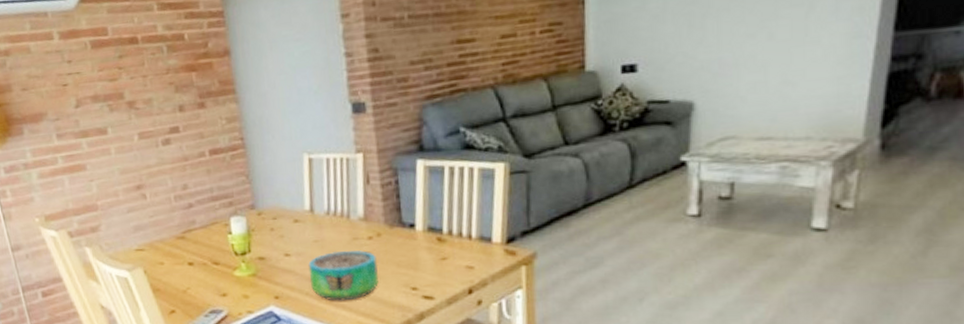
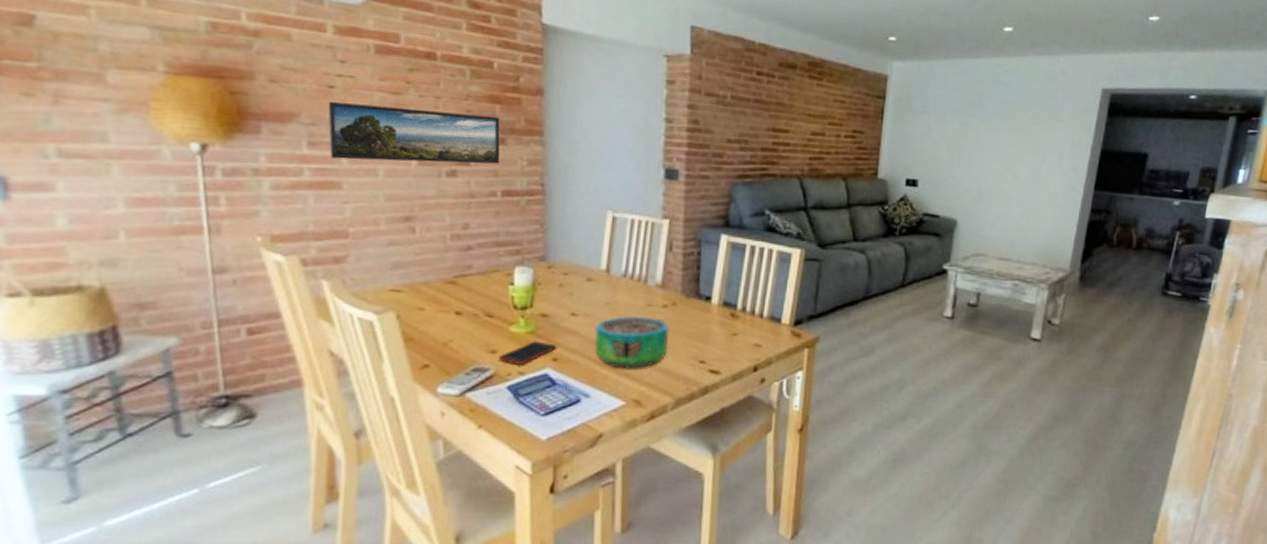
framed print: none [65,83,203,145] -> present [328,102,501,164]
cell phone: none [230,282,276,305] -> present [499,341,556,365]

